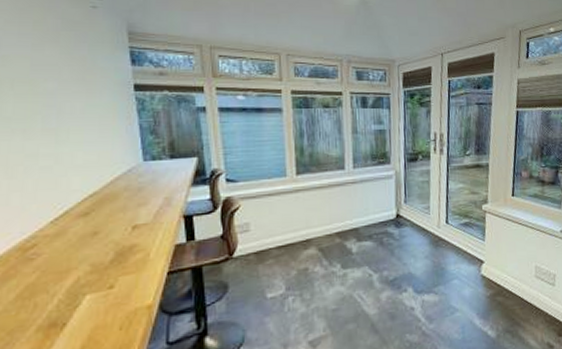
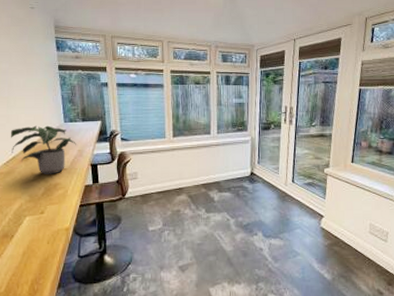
potted plant: none [60,165,162,234] -> present [10,125,76,174]

